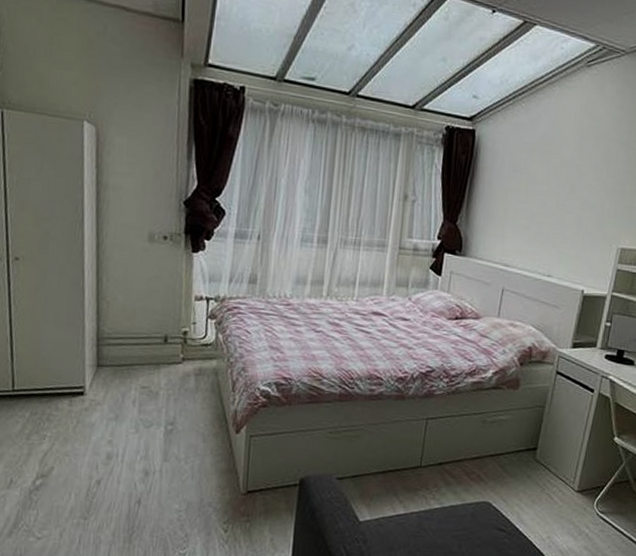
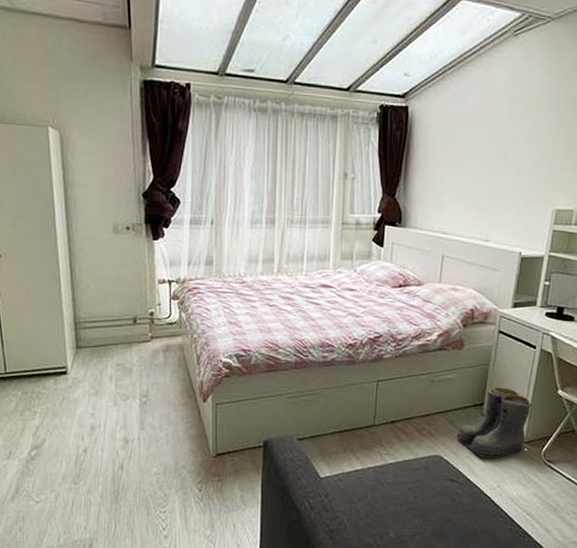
boots: none [506,430,587,507] -> present [455,386,532,458]

